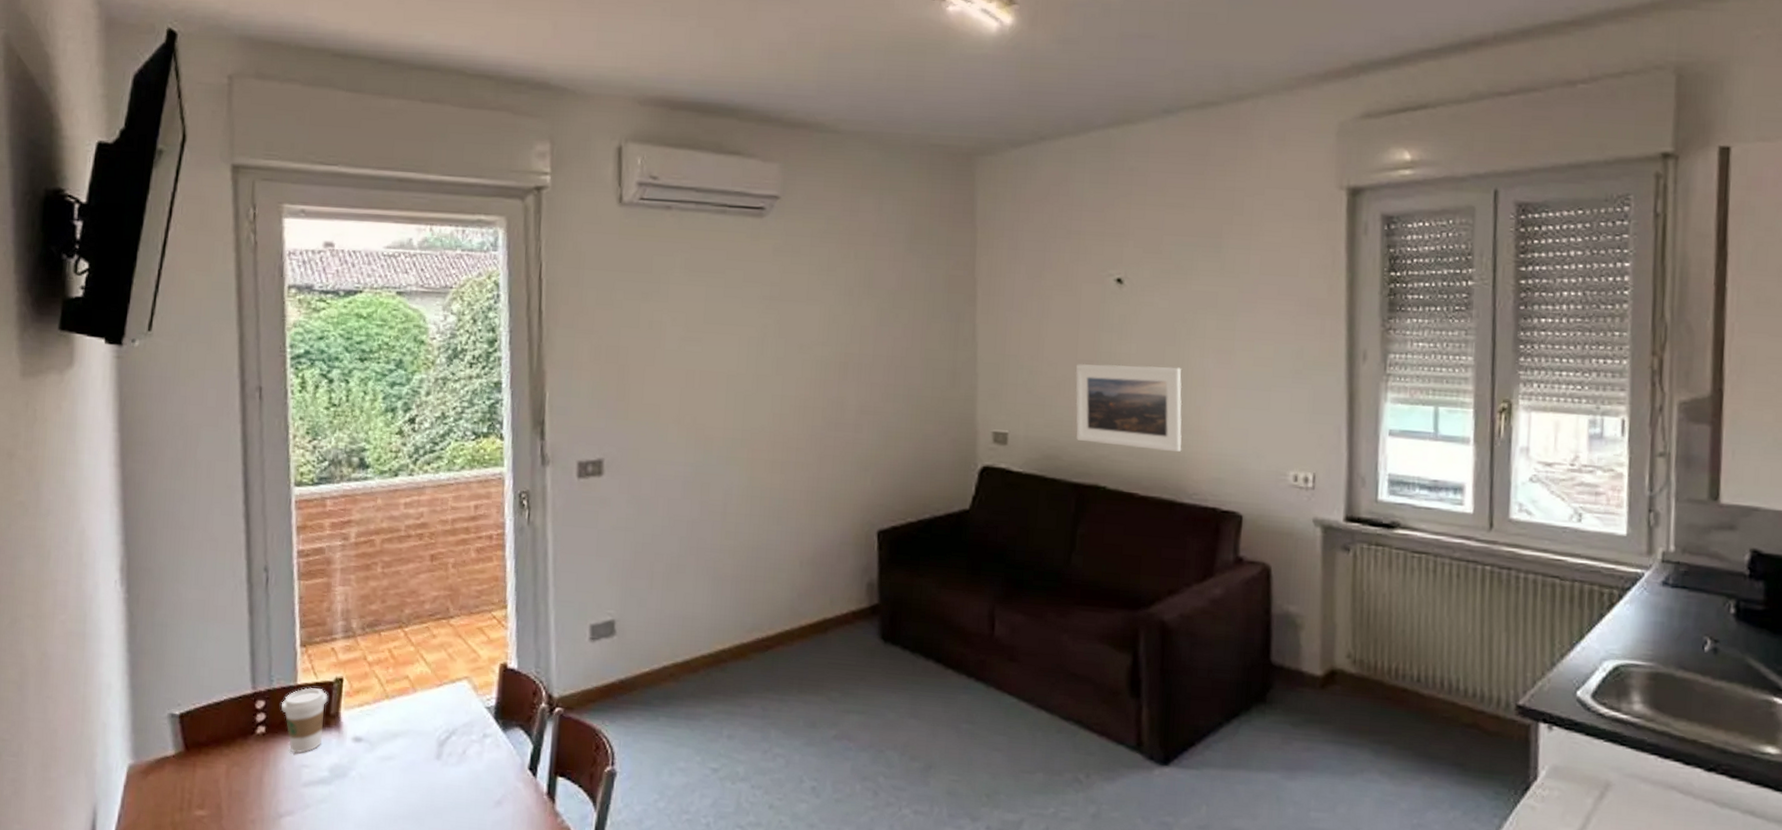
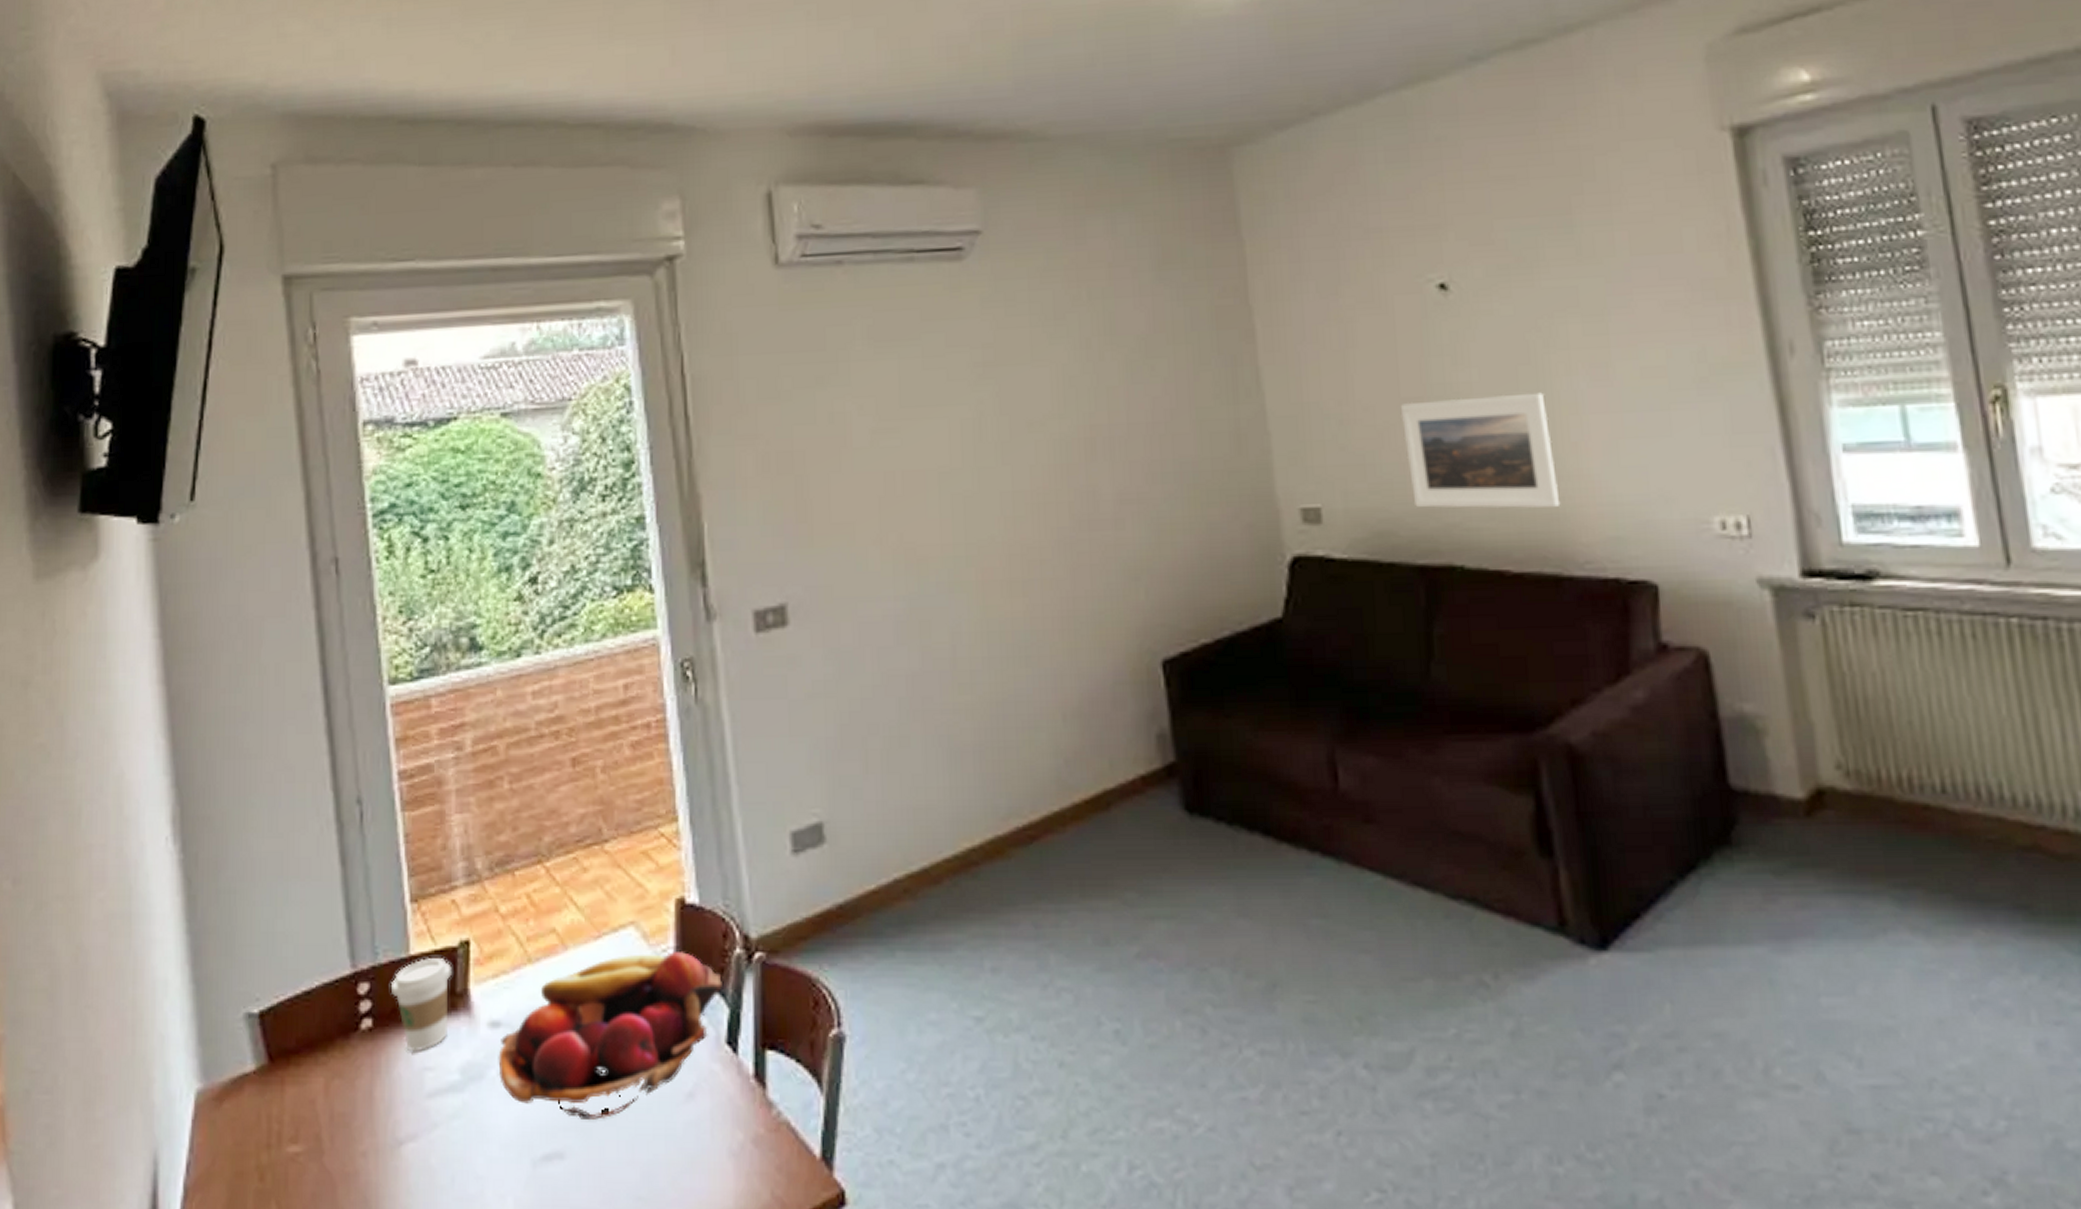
fruit basket: none [358,700,530,813] -> present [498,952,722,1120]

